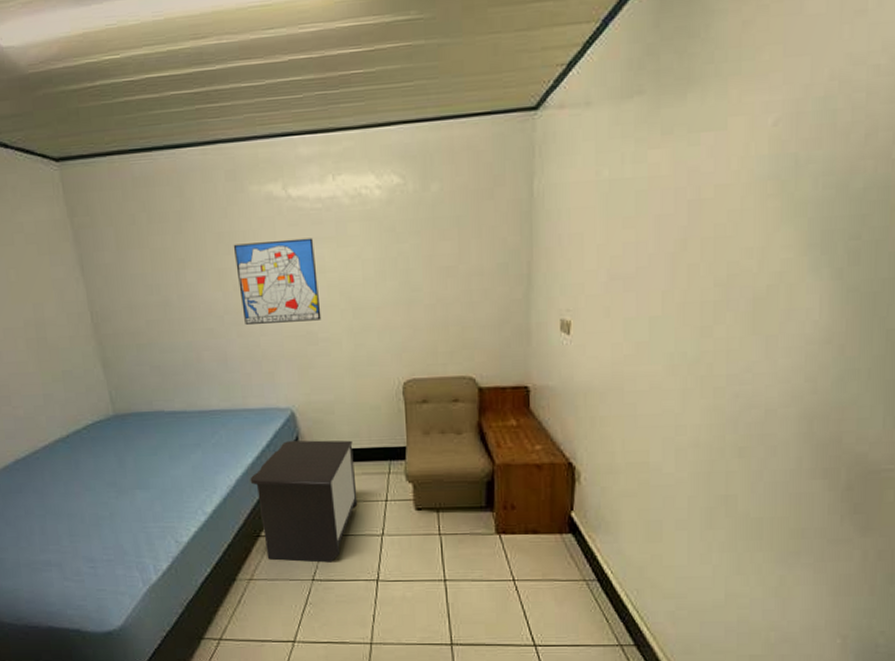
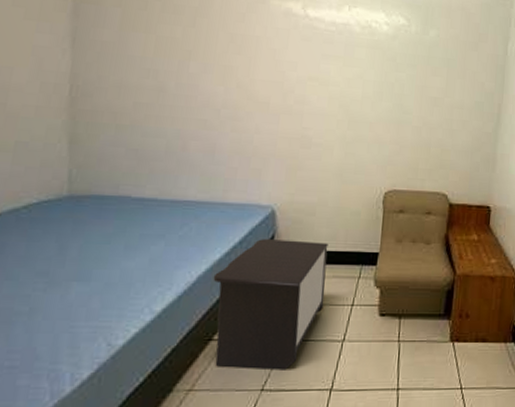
wall art: present [233,238,322,324] -> none [241,46,323,127]

